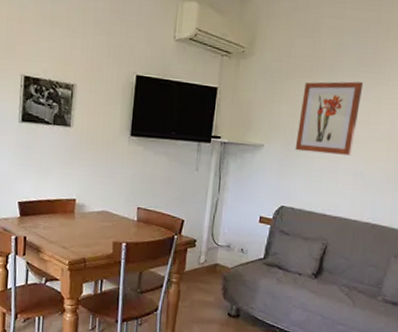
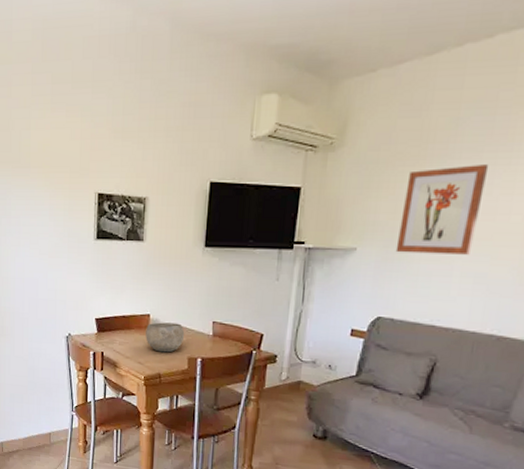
bowl: none [71,207,110,238] -> present [145,322,185,353]

